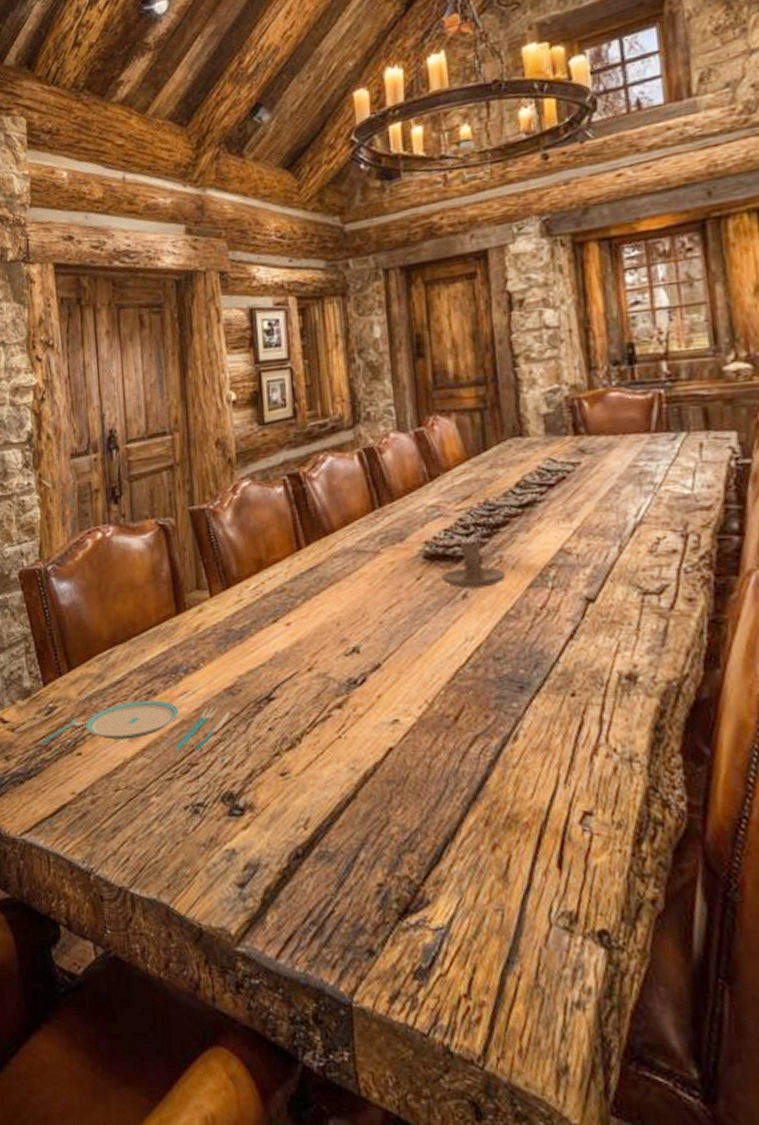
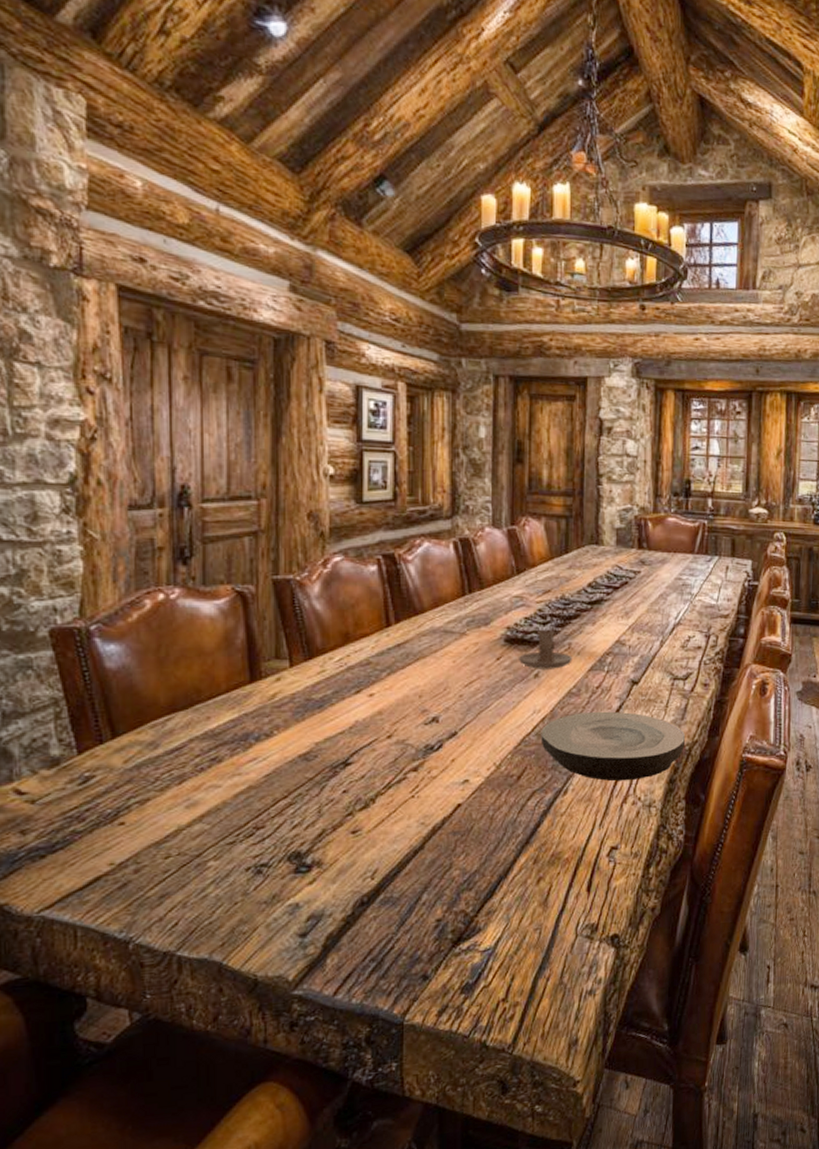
plate: present [39,700,231,753] -> none [69,767,305,818]
plate: none [476,637,672,727] -> present [540,711,686,782]

